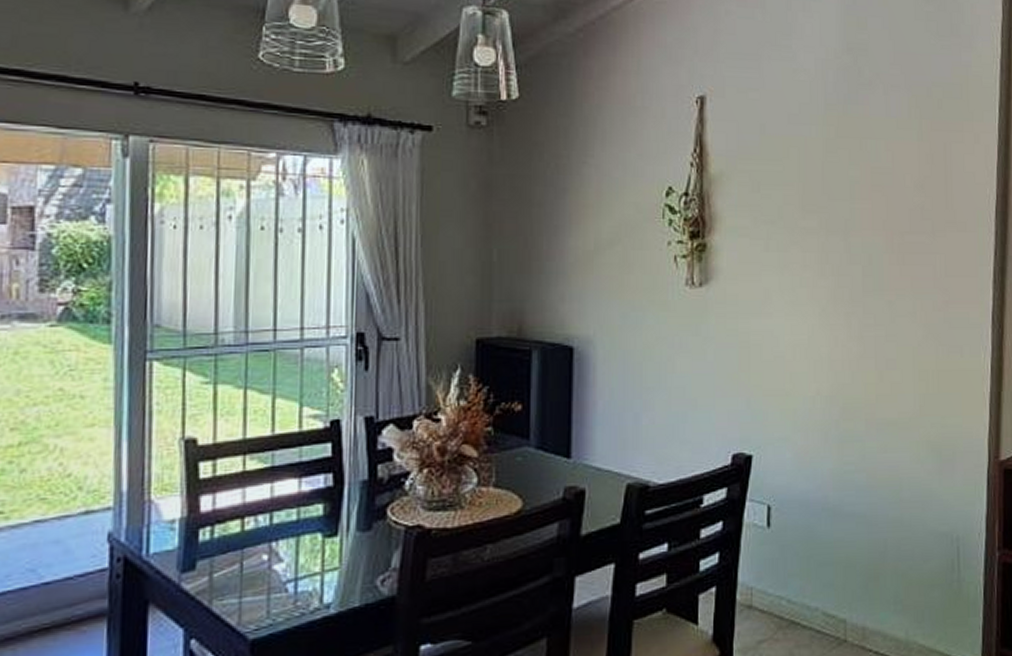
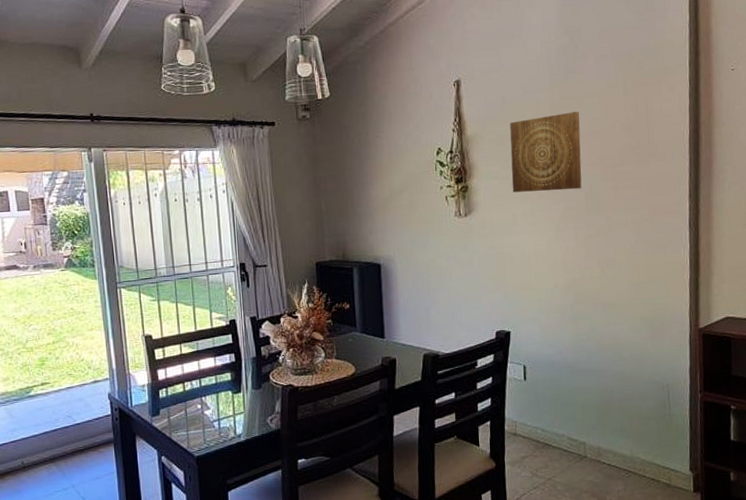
wall art: none [766,155,861,261] -> present [510,112,582,193]

